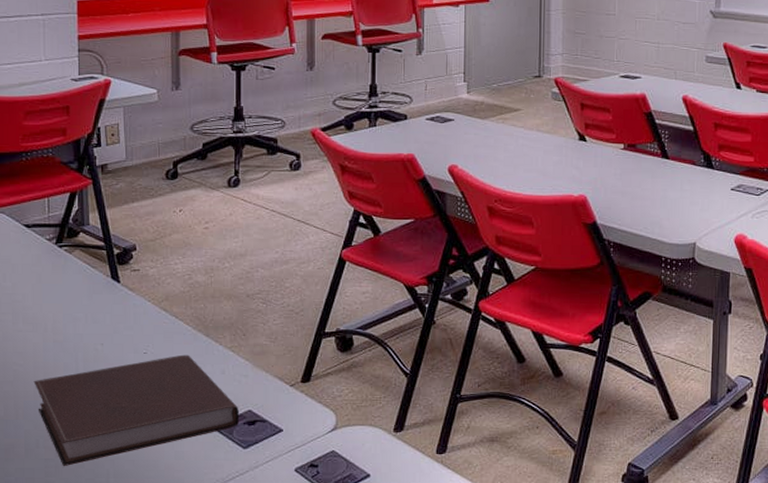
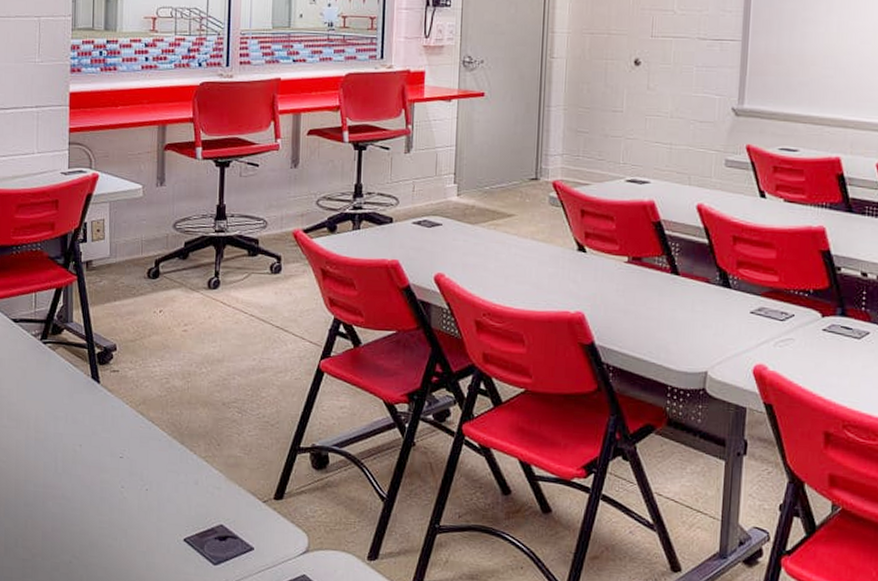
notebook: present [33,354,240,467] -> none [15,461,212,569]

